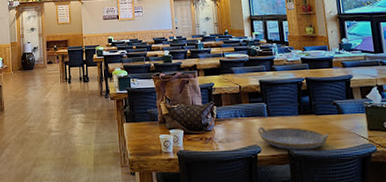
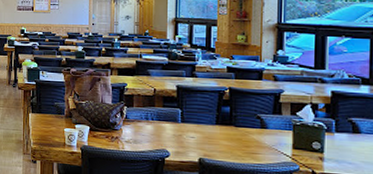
serving tray: present [257,127,329,151] -> none [168,132,247,161]

